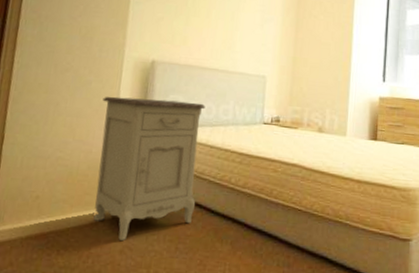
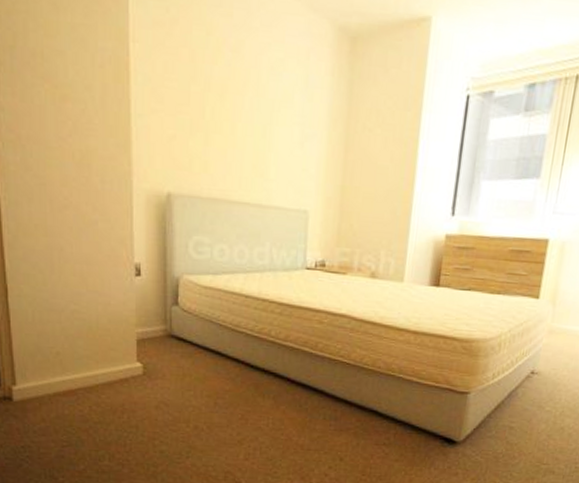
nightstand: present [93,96,206,242] -> none [114,239,237,397]

